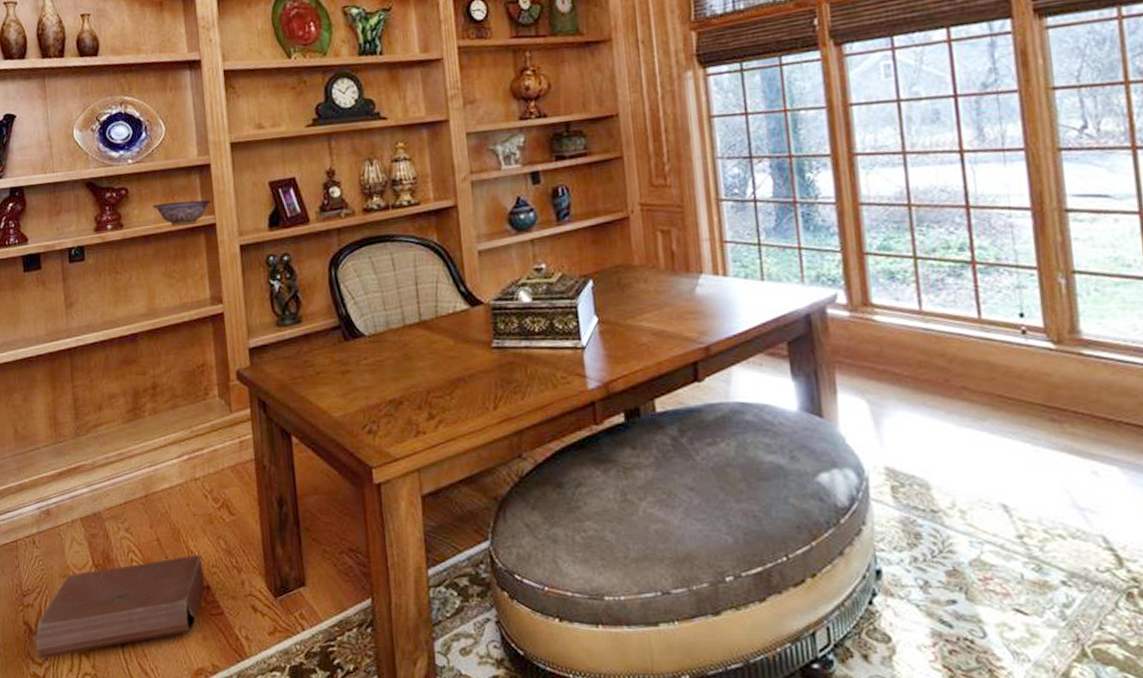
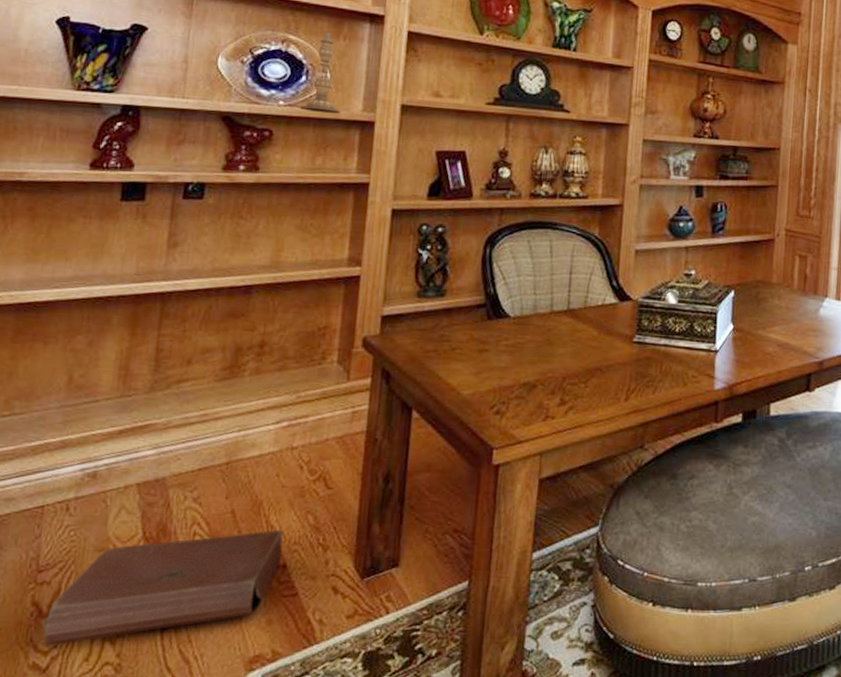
candlestick: none [145,86,180,165] -> present [299,31,340,114]
decorative bowl: present [152,200,211,227] -> none [299,152,369,181]

